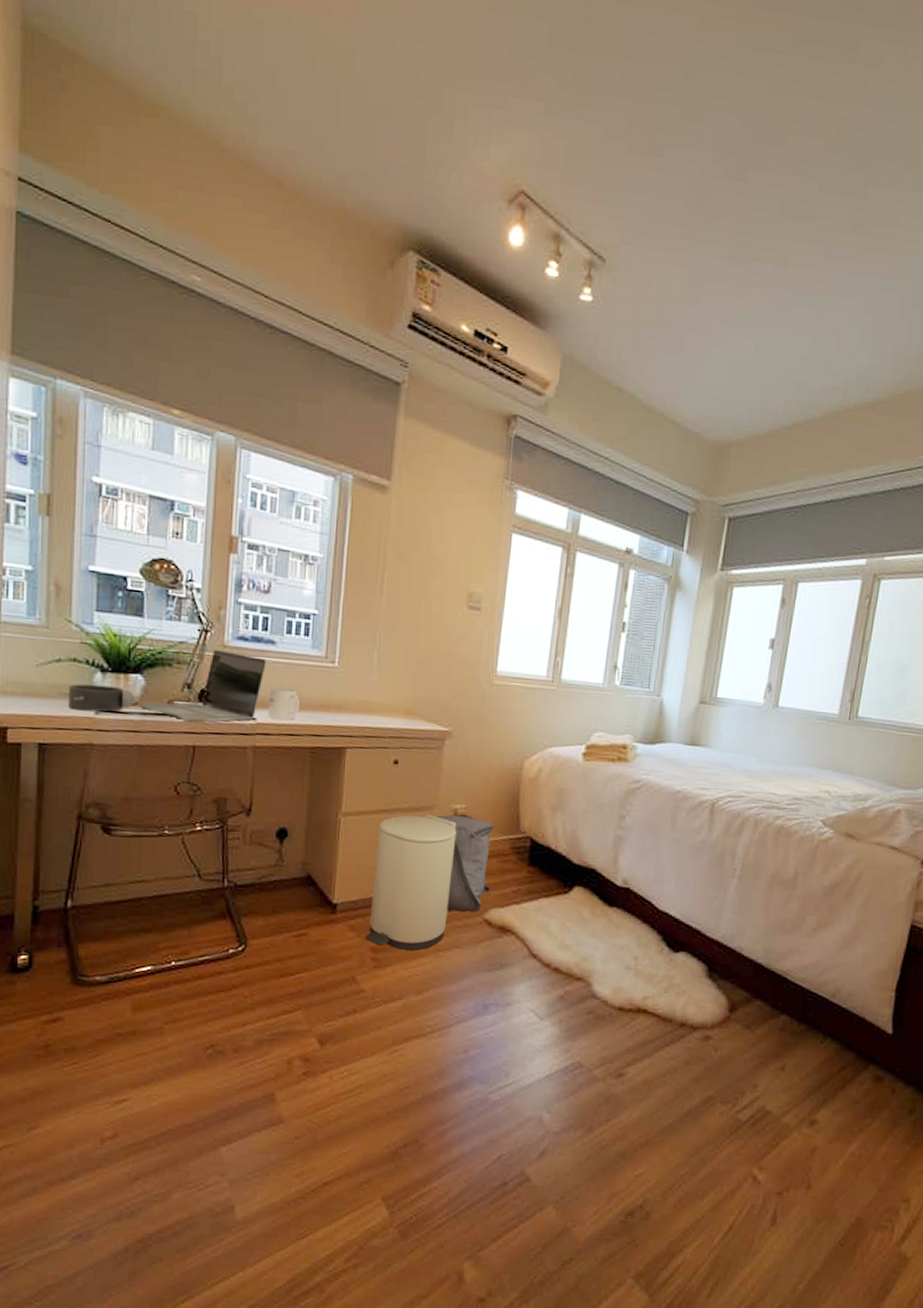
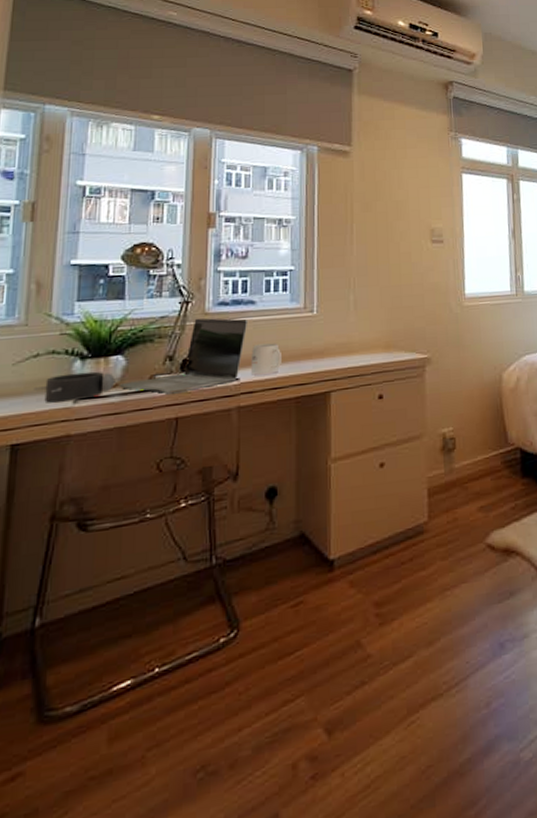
pedal bin: present [365,814,457,950] -> none [367,443,450,599]
backpack: present [436,815,494,913] -> none [426,437,488,543]

